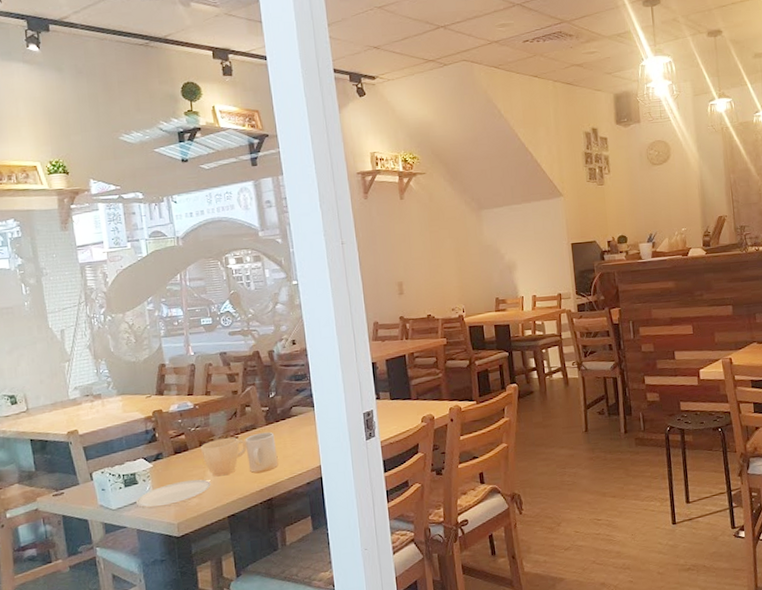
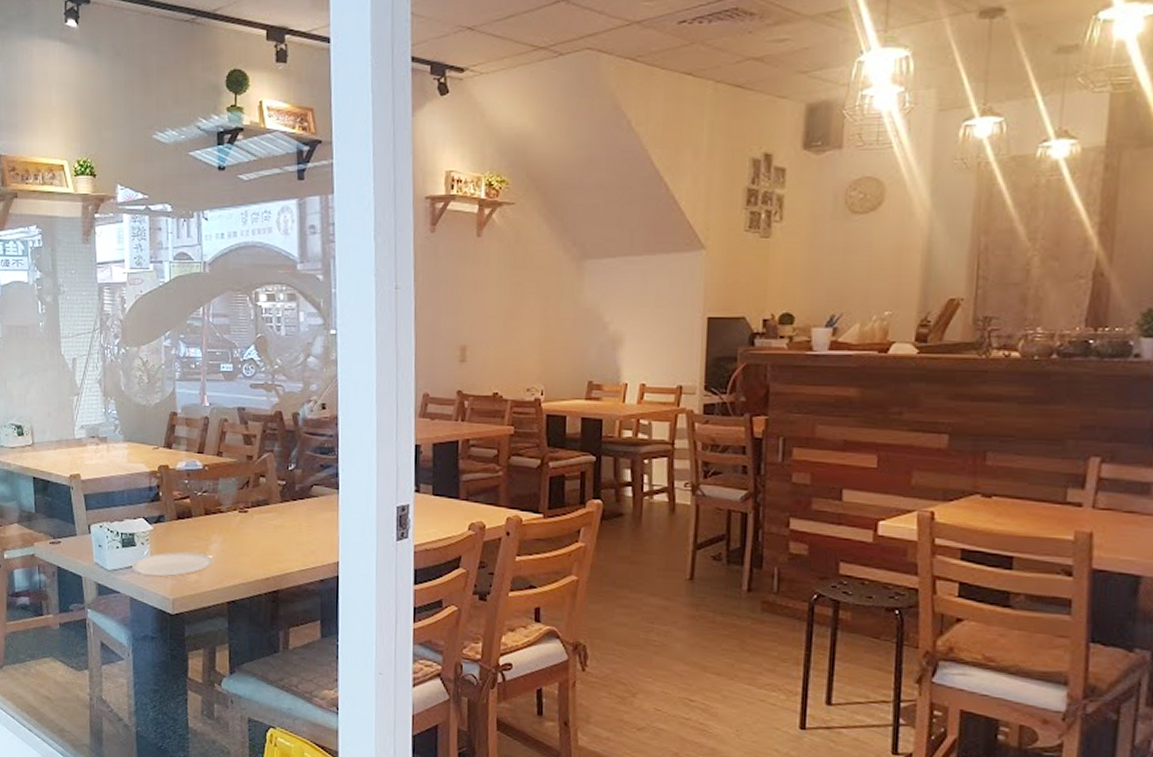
cup: present [200,437,247,477] -> none [205,509,256,554]
cup: present [245,431,279,474] -> none [255,510,290,559]

